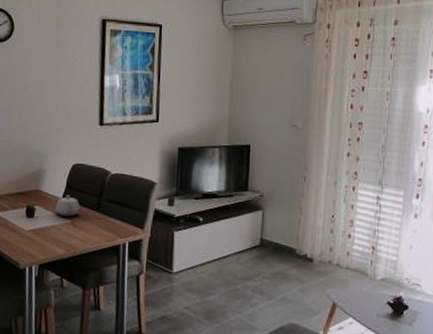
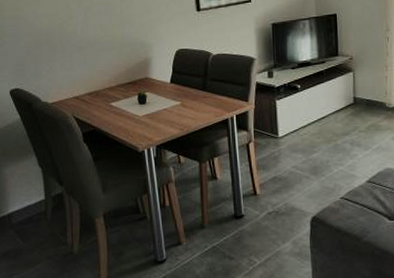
teapot: present [56,195,80,217] -> none [165,79,188,99]

